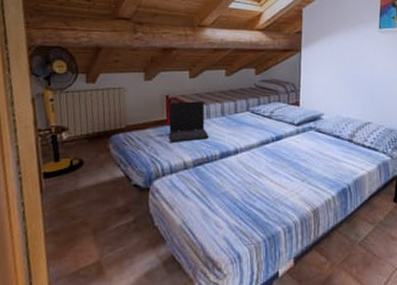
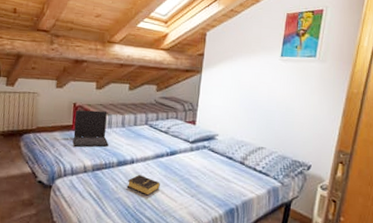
book: none [232,164,268,186] -> present [127,174,160,196]

